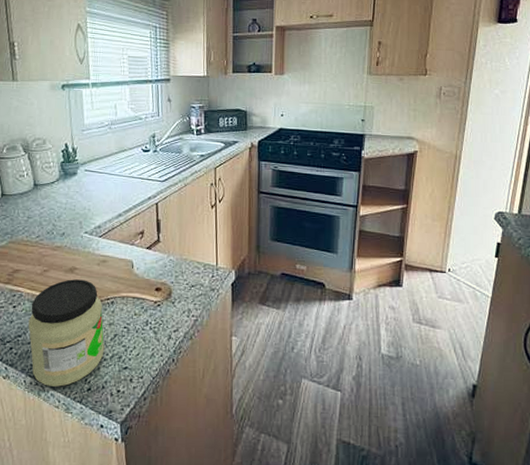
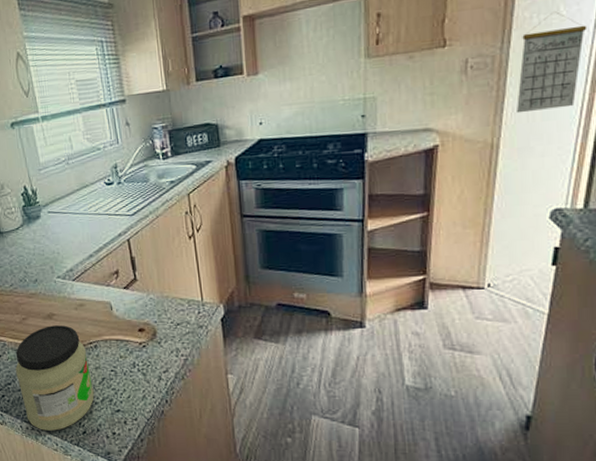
calendar: none [474,61,523,134] -> present [517,11,588,114]

